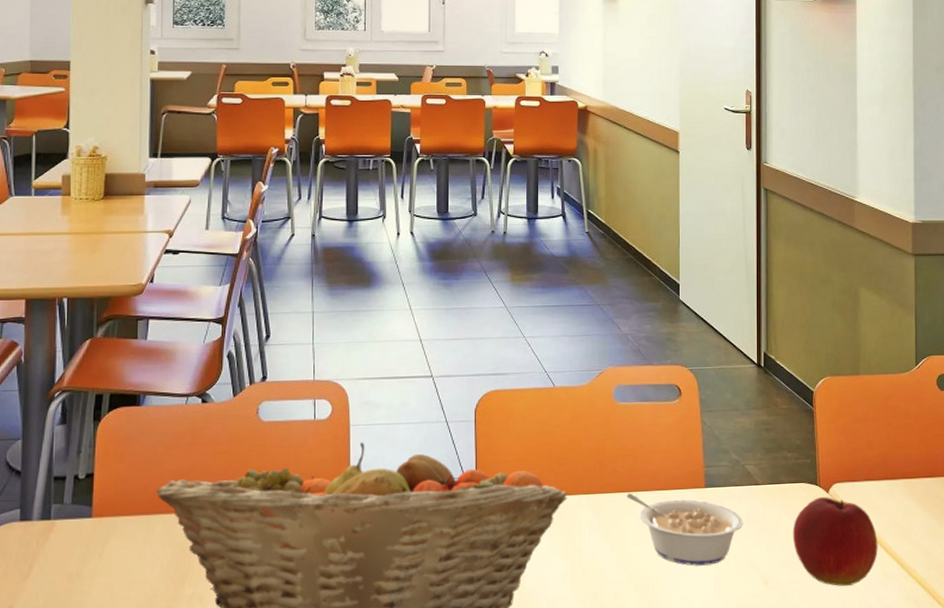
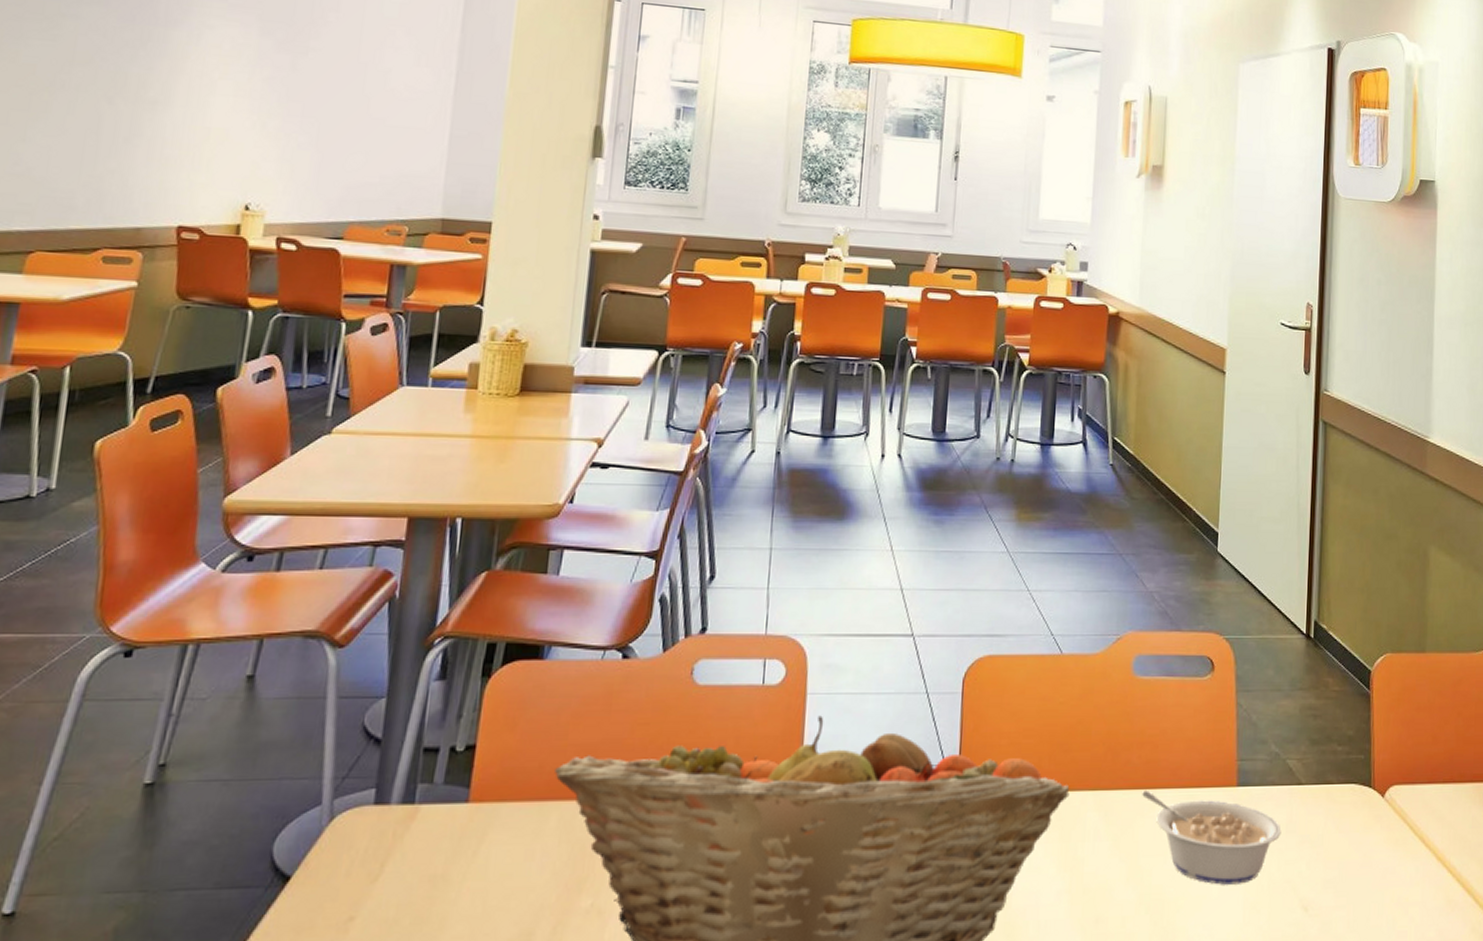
apple: present [792,497,878,587] -> none [1339,802,1441,916]

